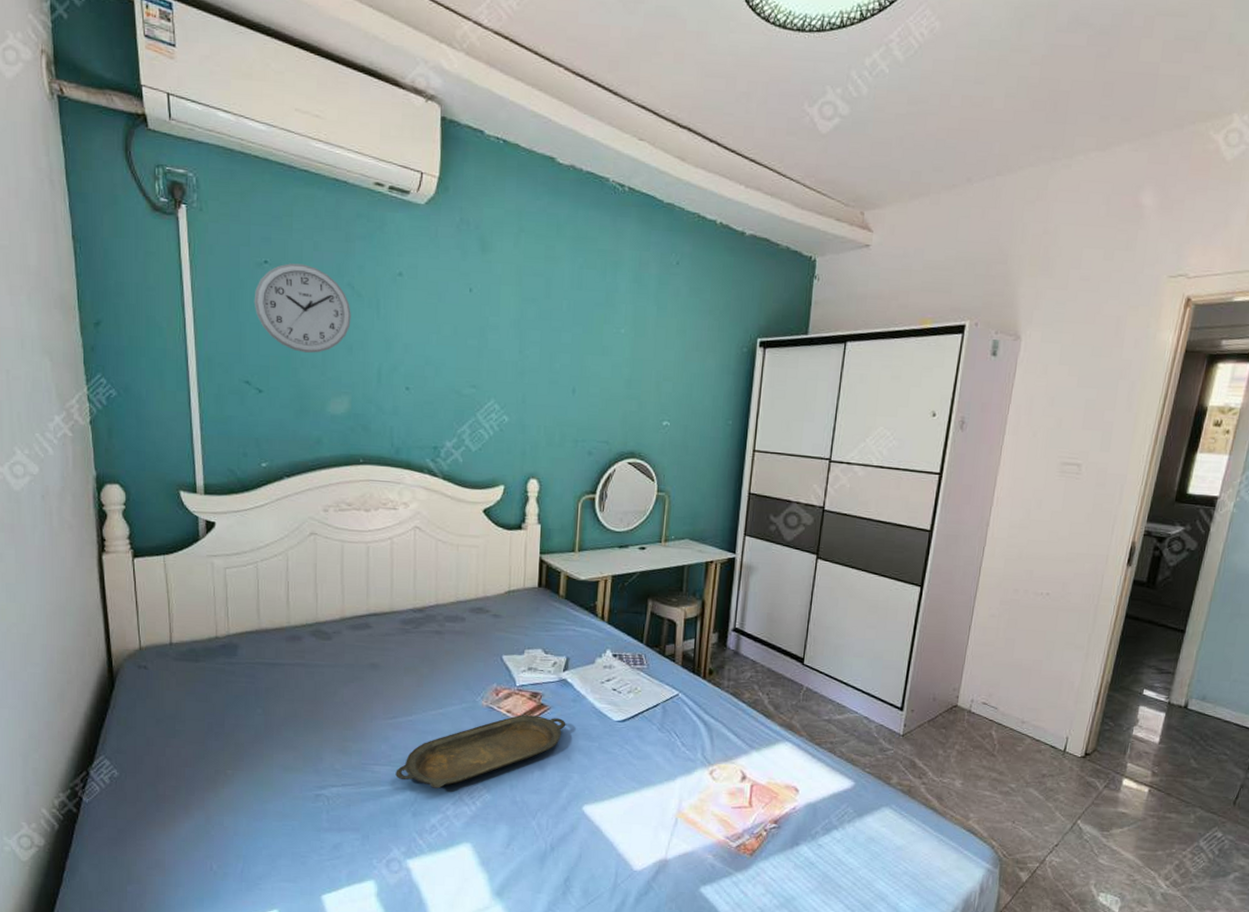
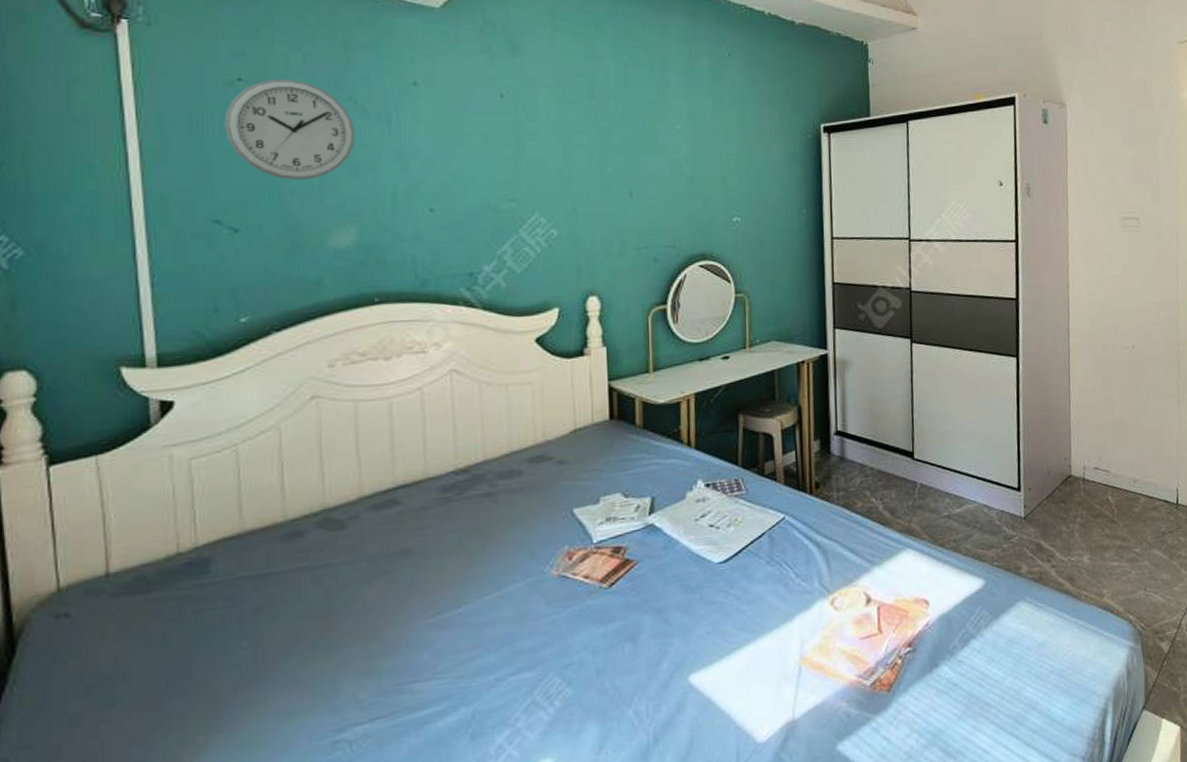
serving tray: present [395,715,566,789] -> none [444,572,659,697]

